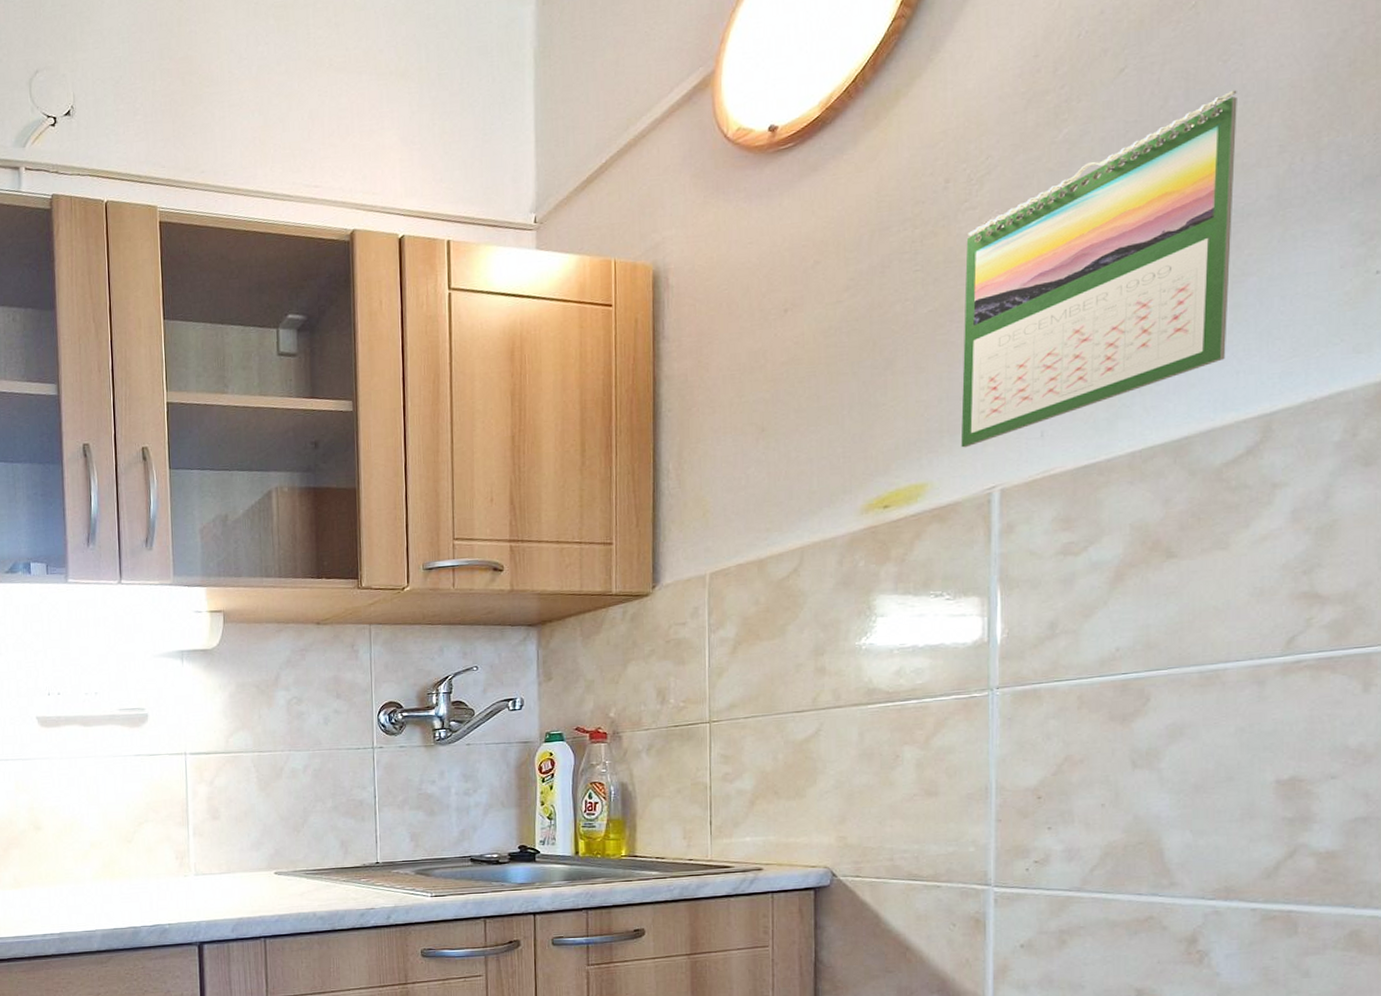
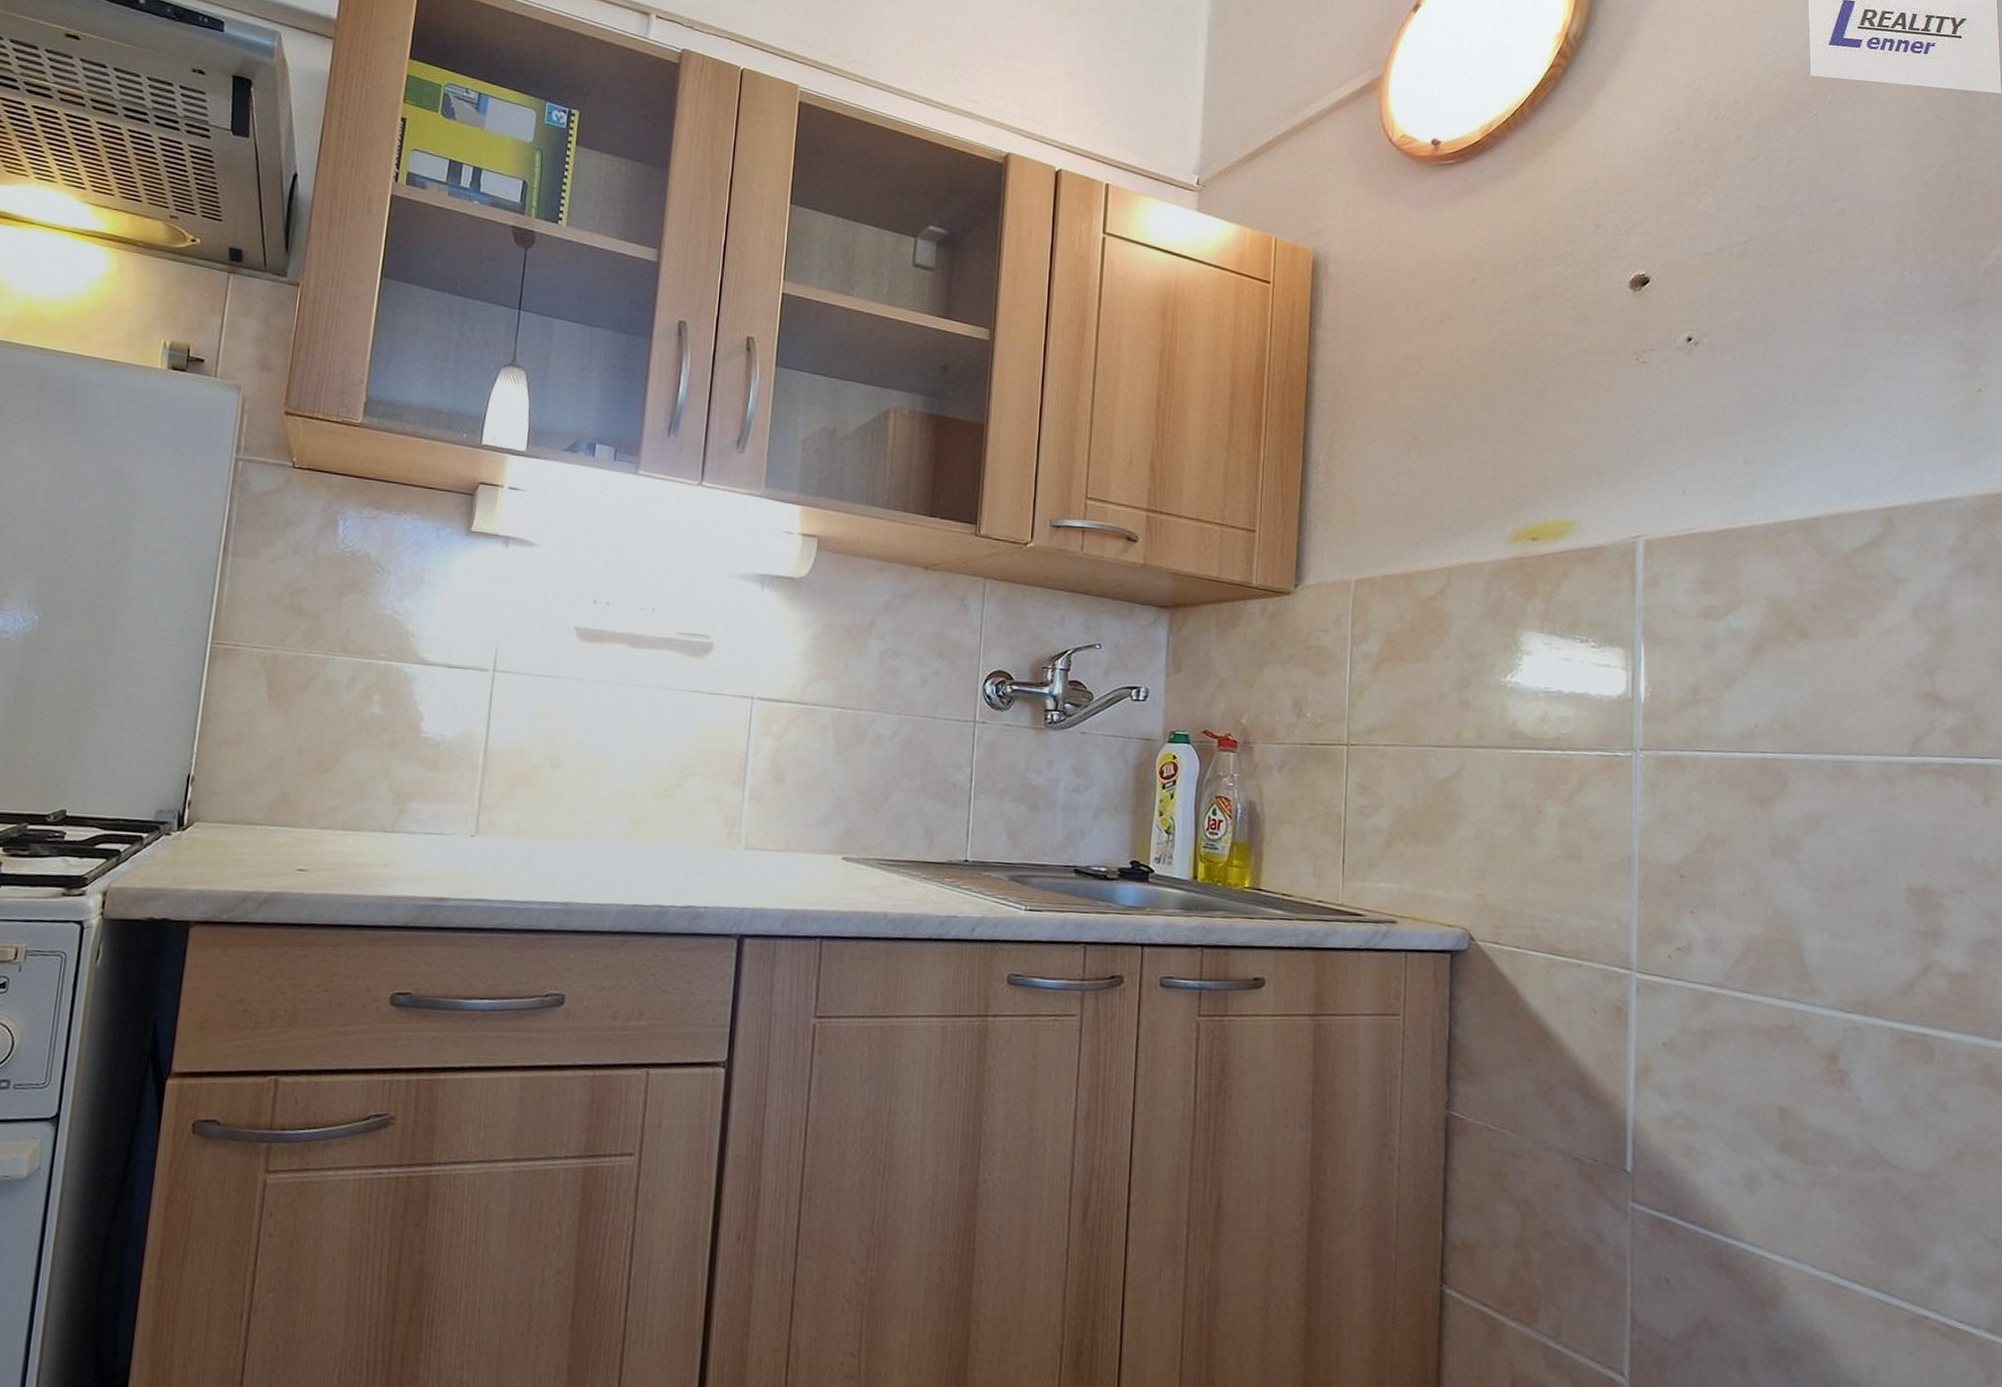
calendar: present [960,90,1237,448] -> none [1607,197,1855,492]

